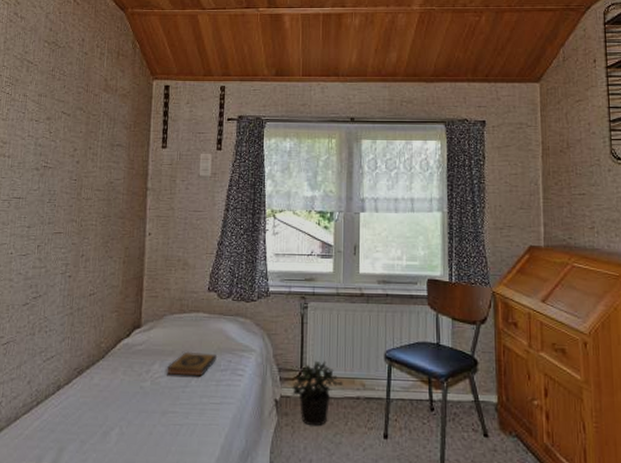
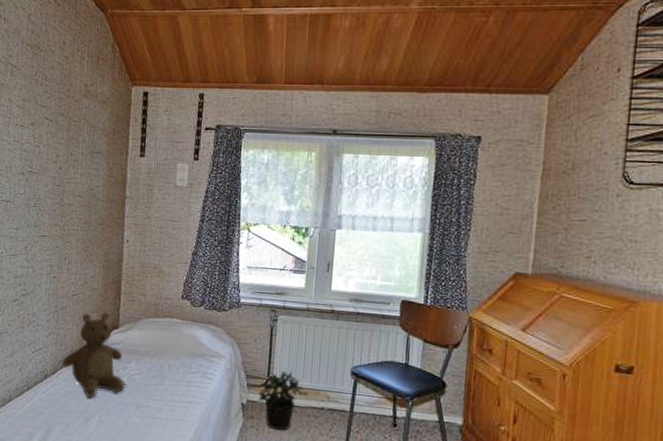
teddy bear: none [78,310,149,408] -> present [62,312,125,398]
hardback book: present [167,351,218,377] -> none [142,353,189,377]

